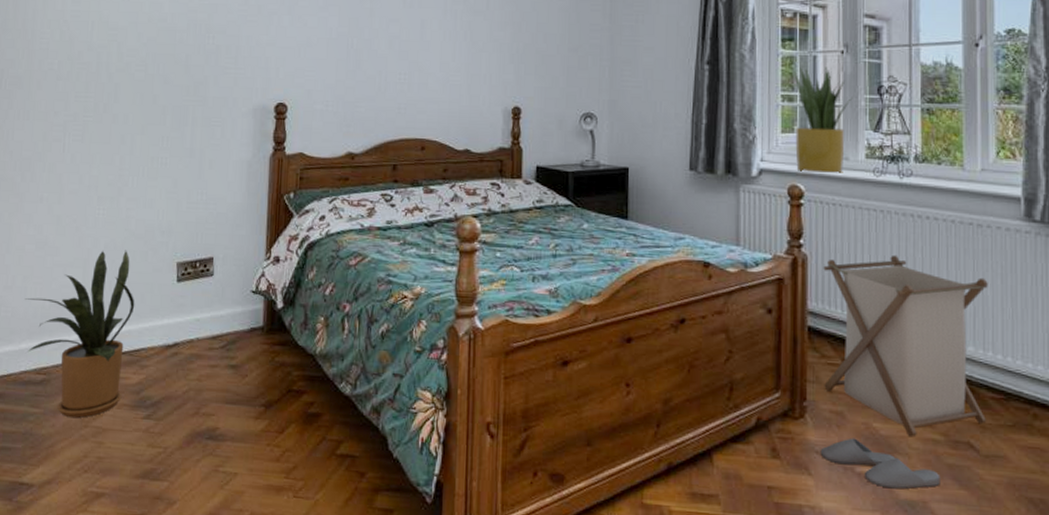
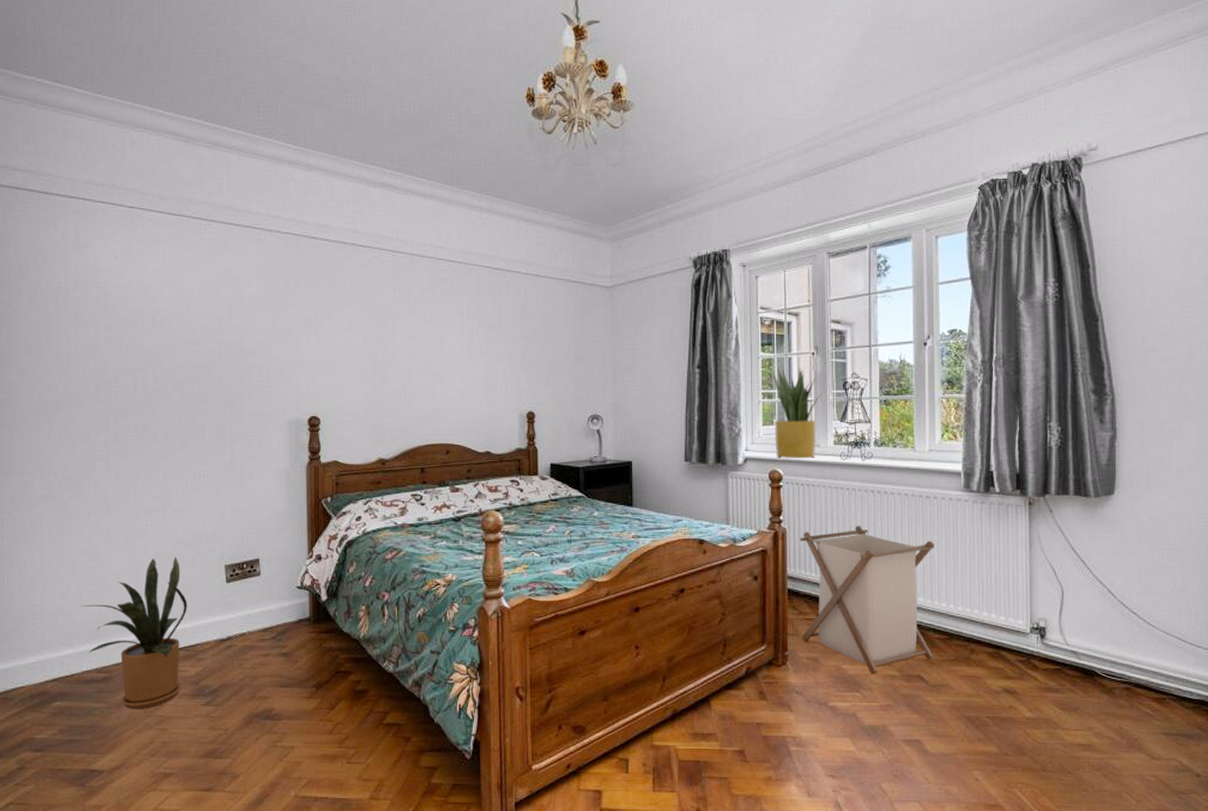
slippers: present [820,438,941,489] -> none [799,678,897,718]

